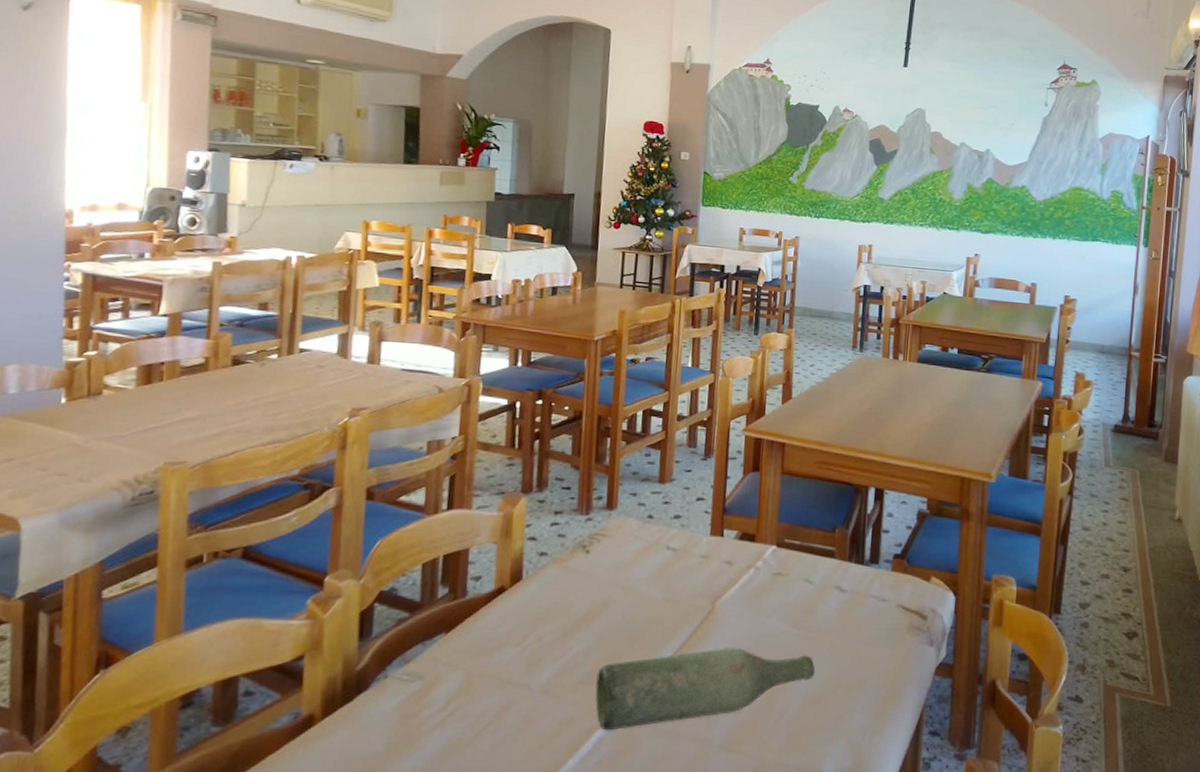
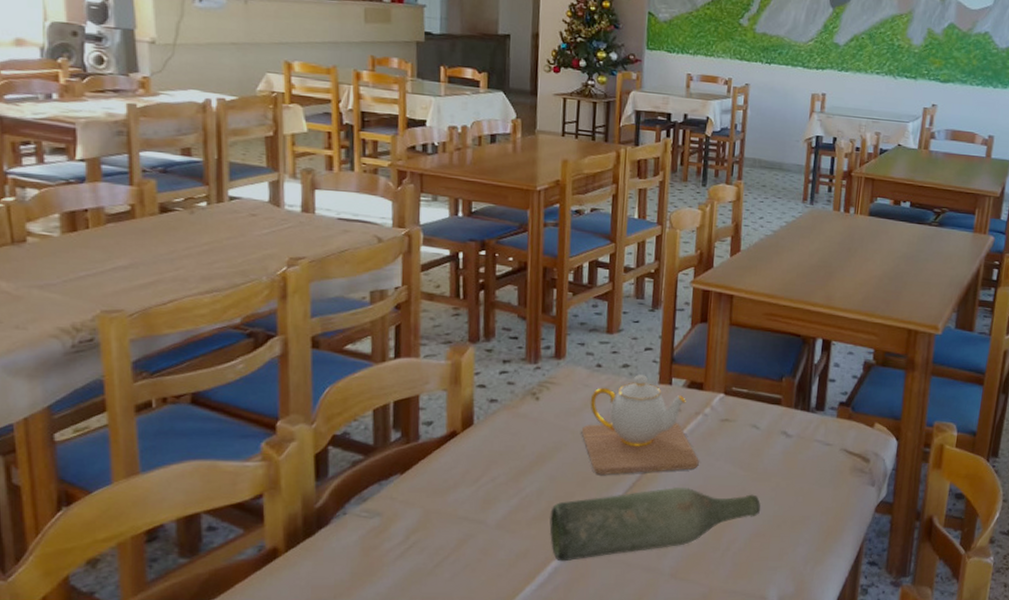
teapot: none [631,526,751,634] -> present [581,374,699,475]

